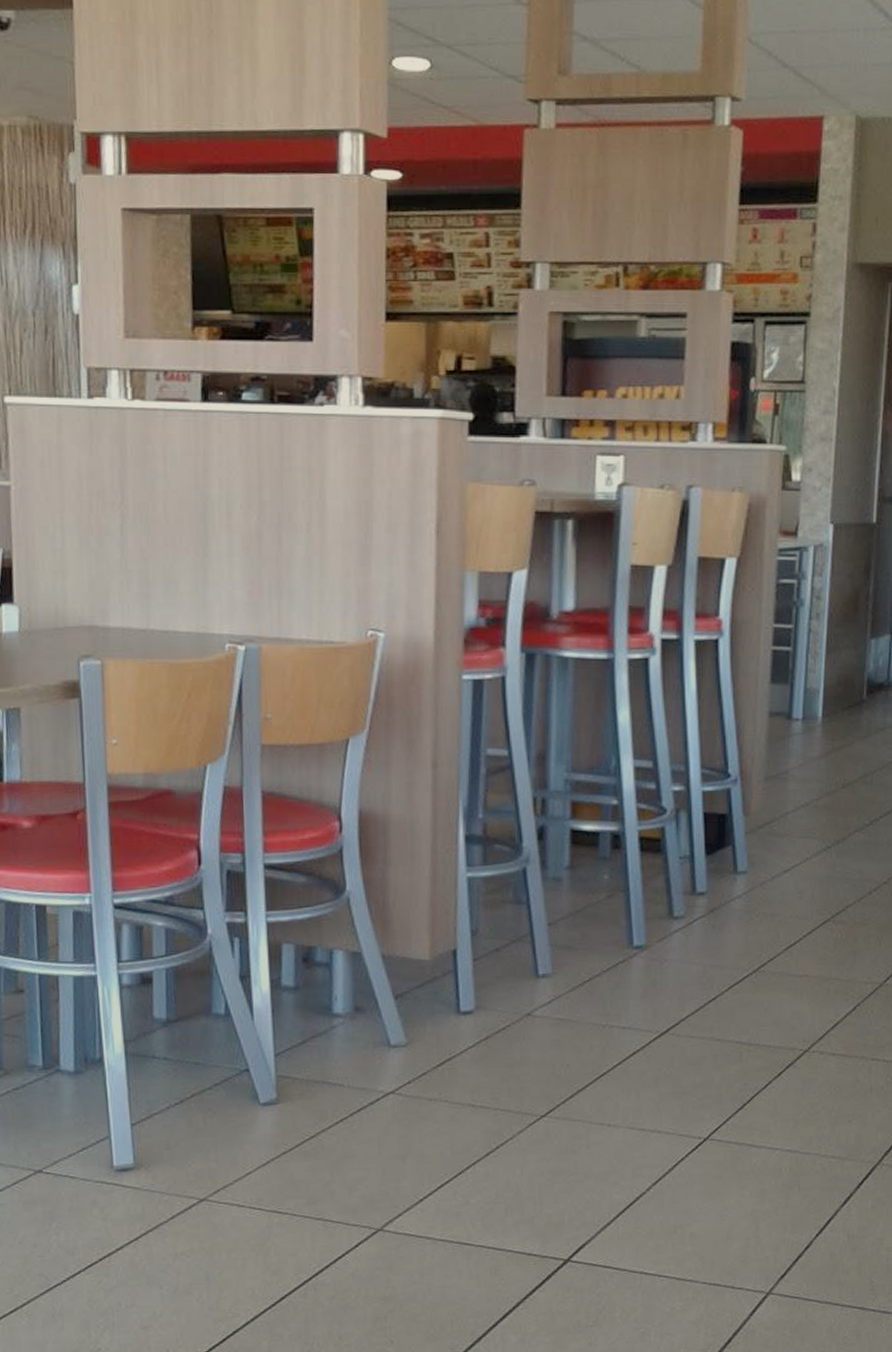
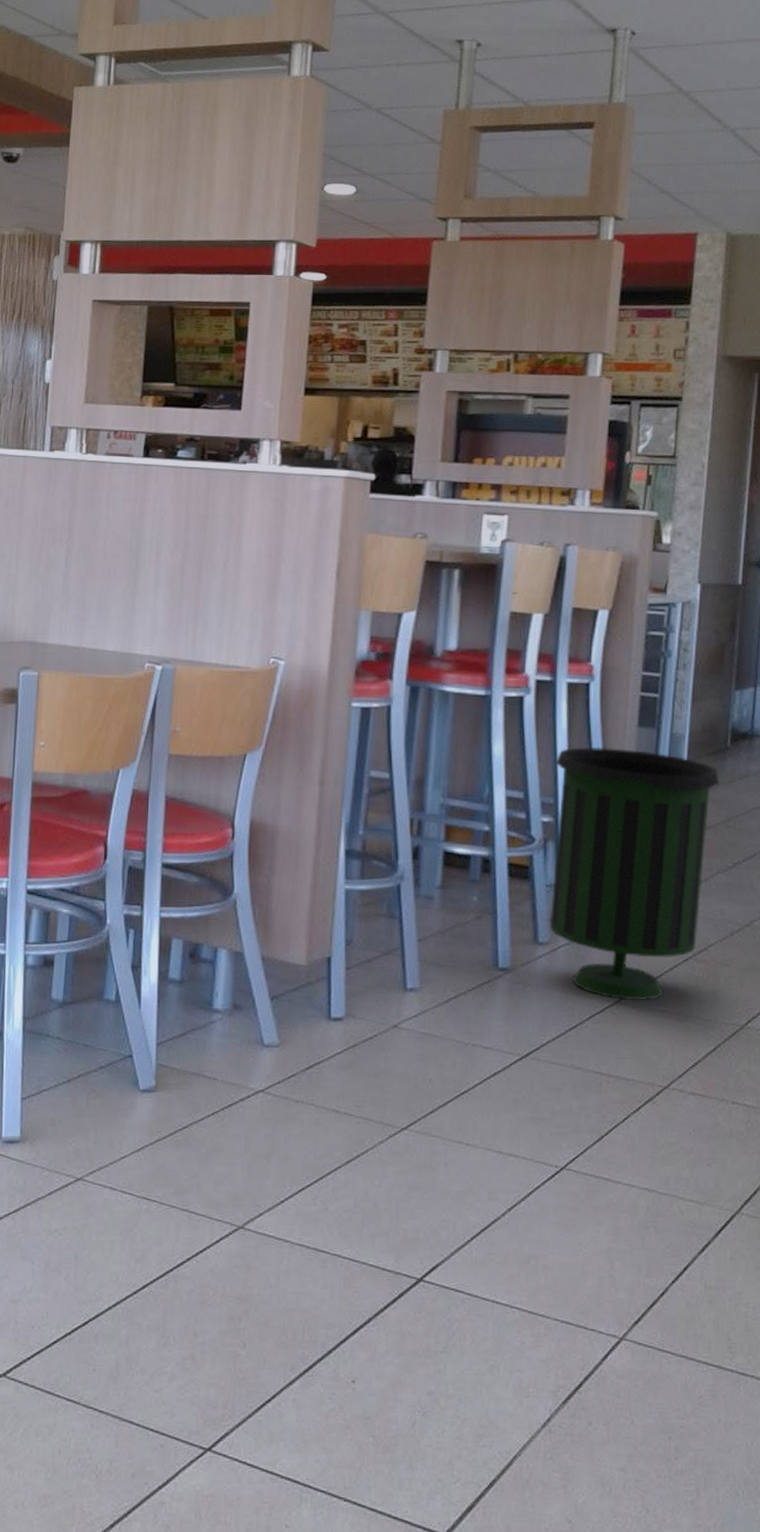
trash can: none [684,707,856,969] -> present [549,746,720,1001]

